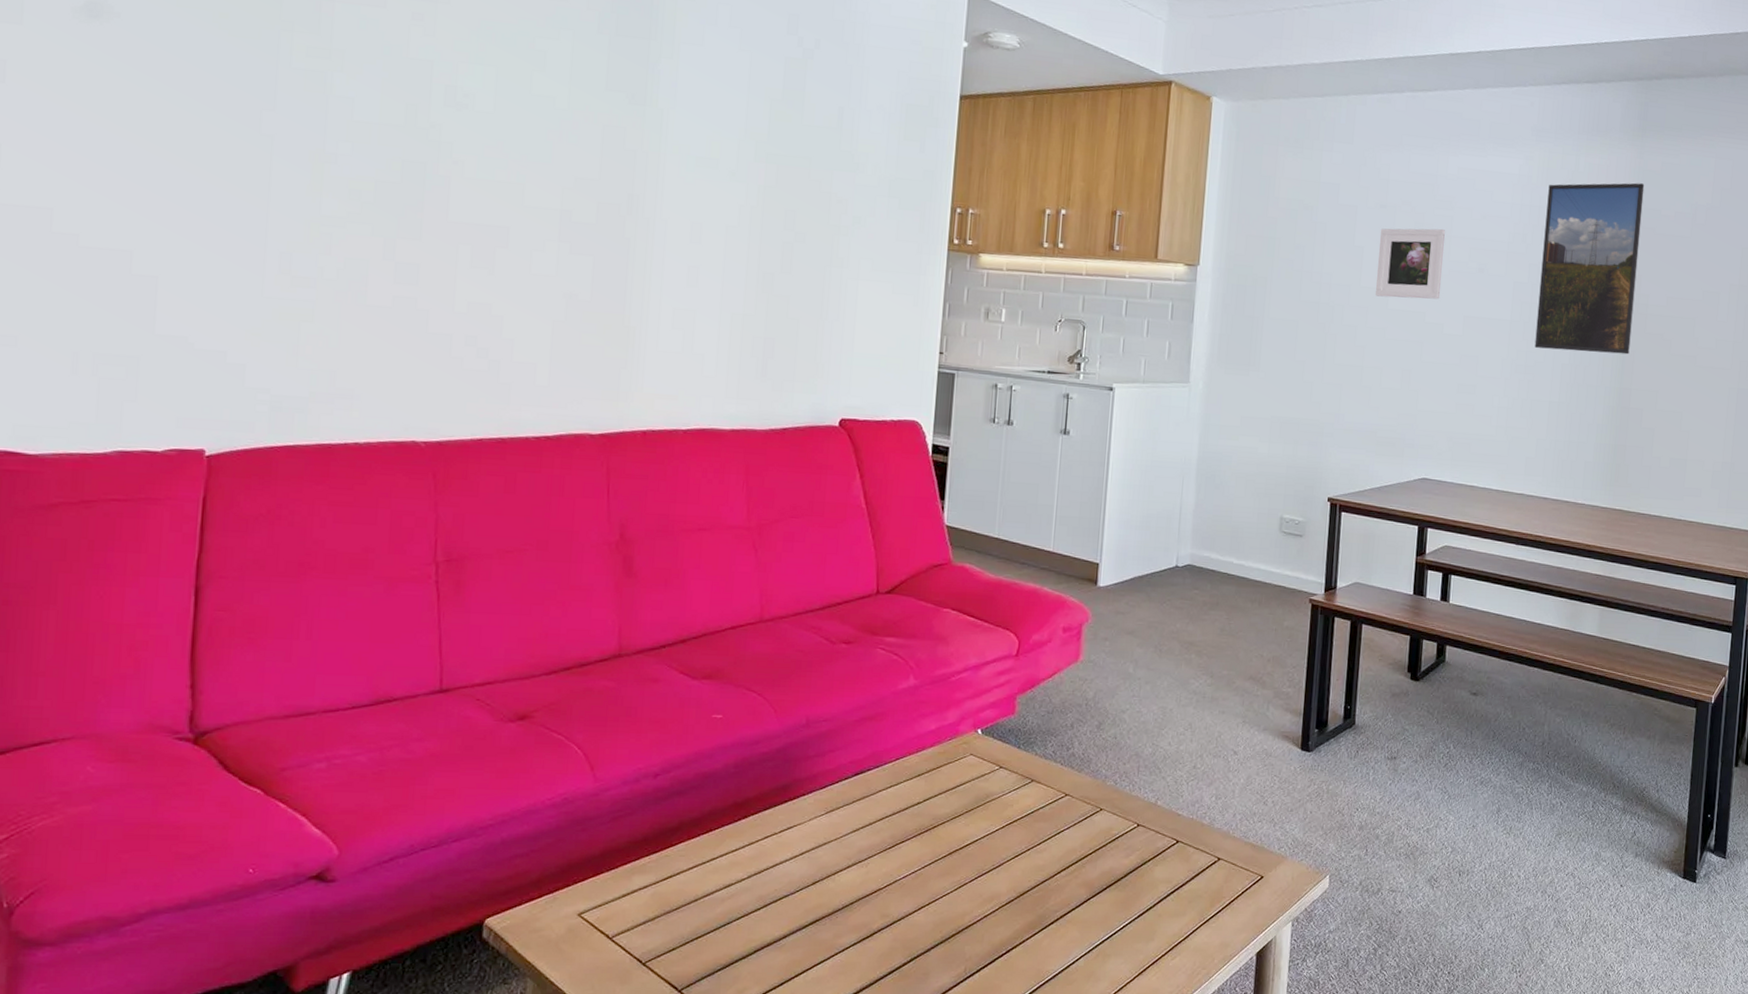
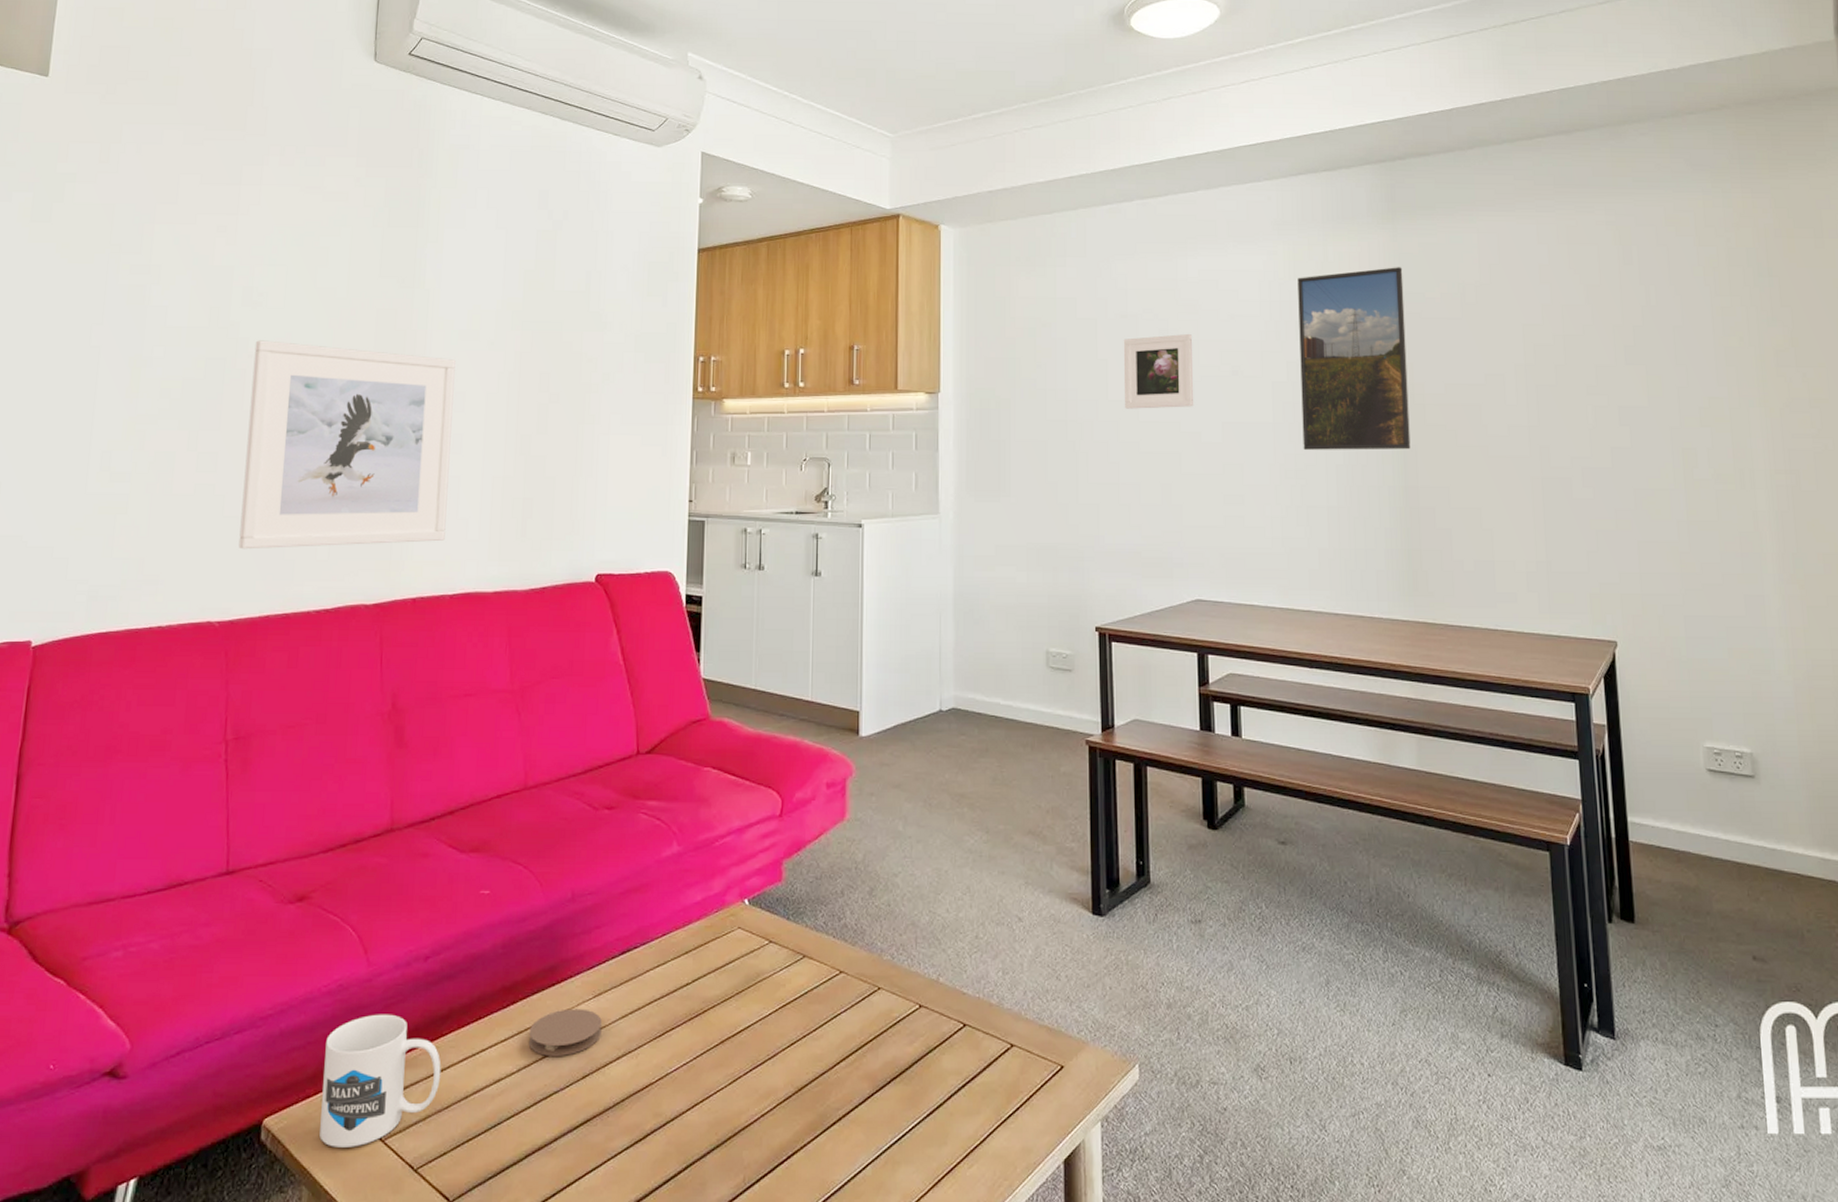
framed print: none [446,146,692,375] -> present [238,340,456,550]
mug: none [544,825,671,944] -> present [319,1014,441,1147]
coaster: none [759,823,833,865] -> present [528,1008,602,1056]

